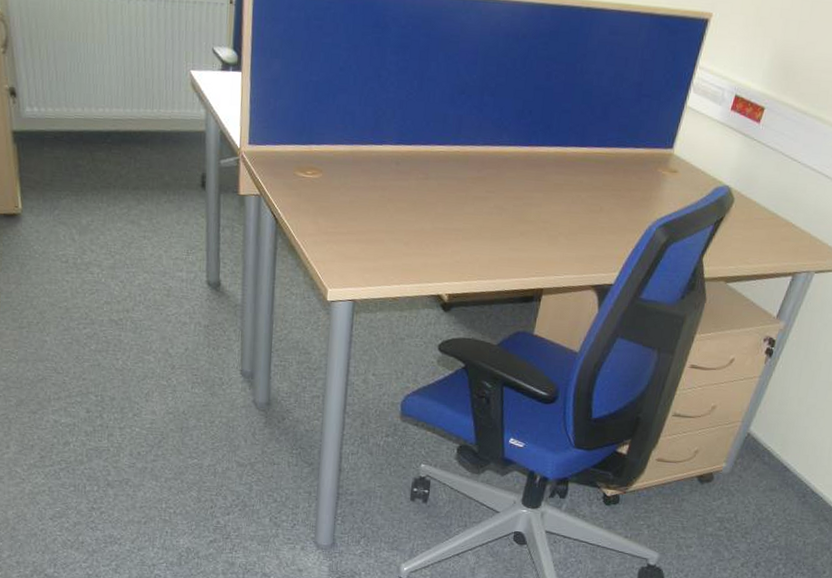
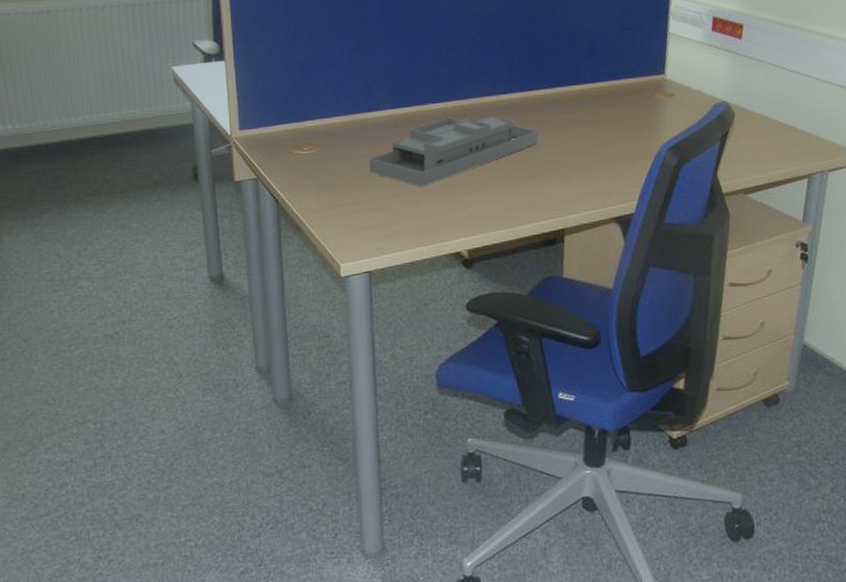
desk organizer: none [366,161,535,228] -> present [368,116,539,188]

